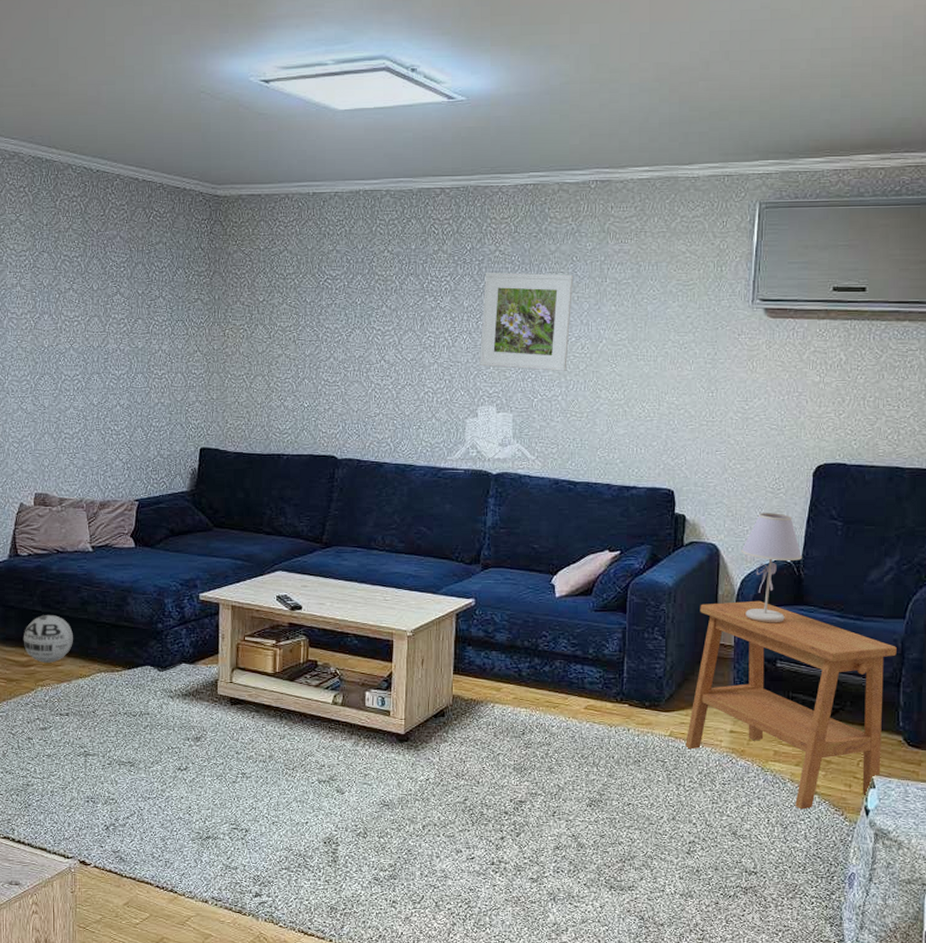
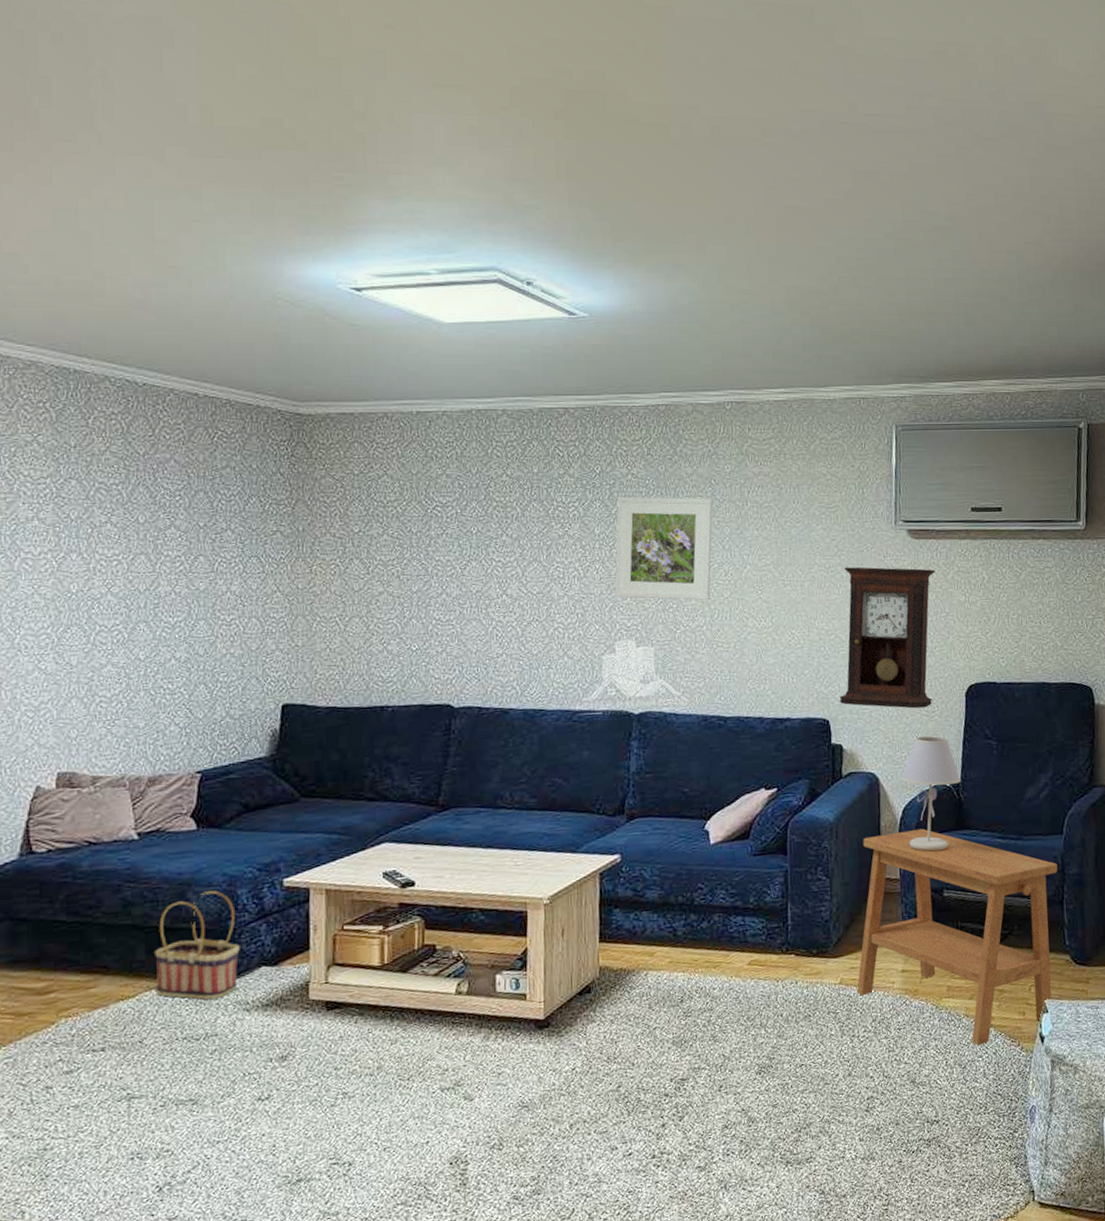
ball: present [23,614,73,663] -> none [39,923,111,987]
basket: none [104,598,166,686] -> present [155,891,240,1000]
pendulum clock: none [685,344,791,485] -> present [839,567,935,709]

